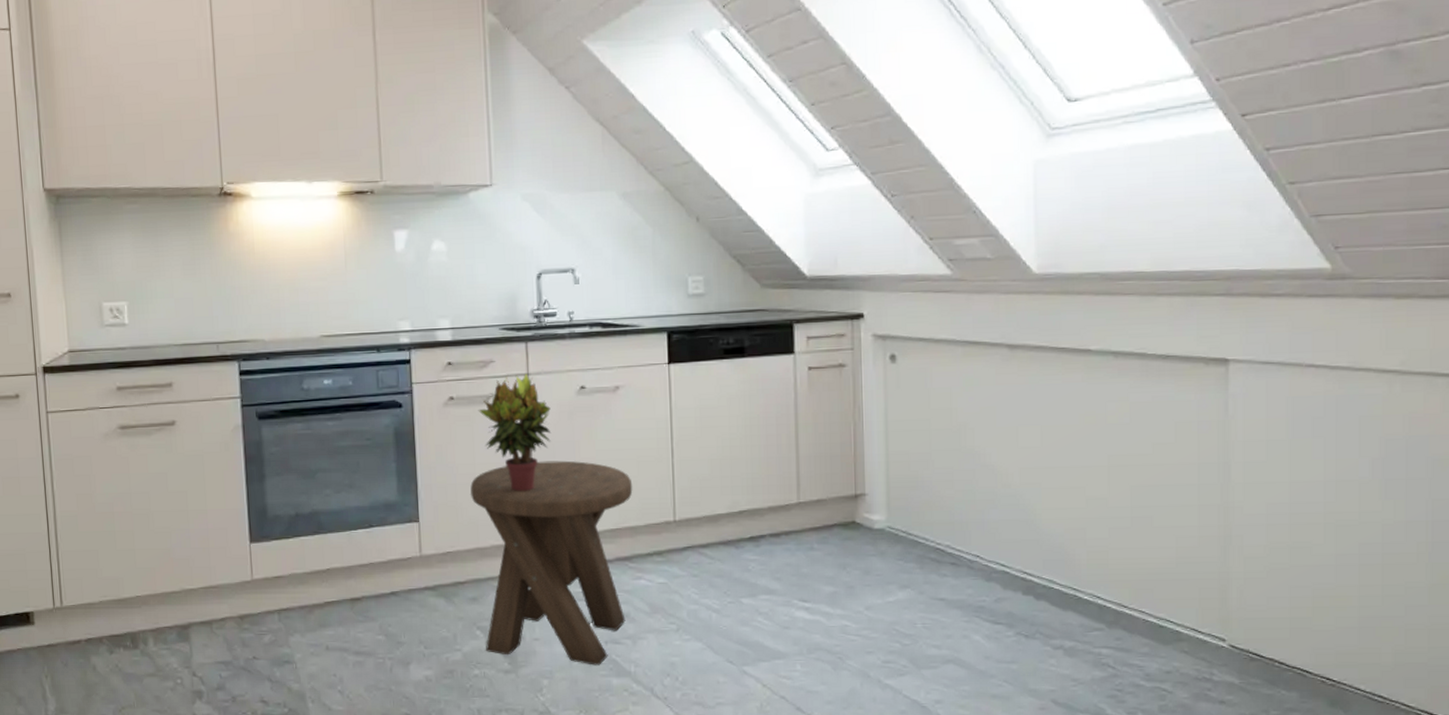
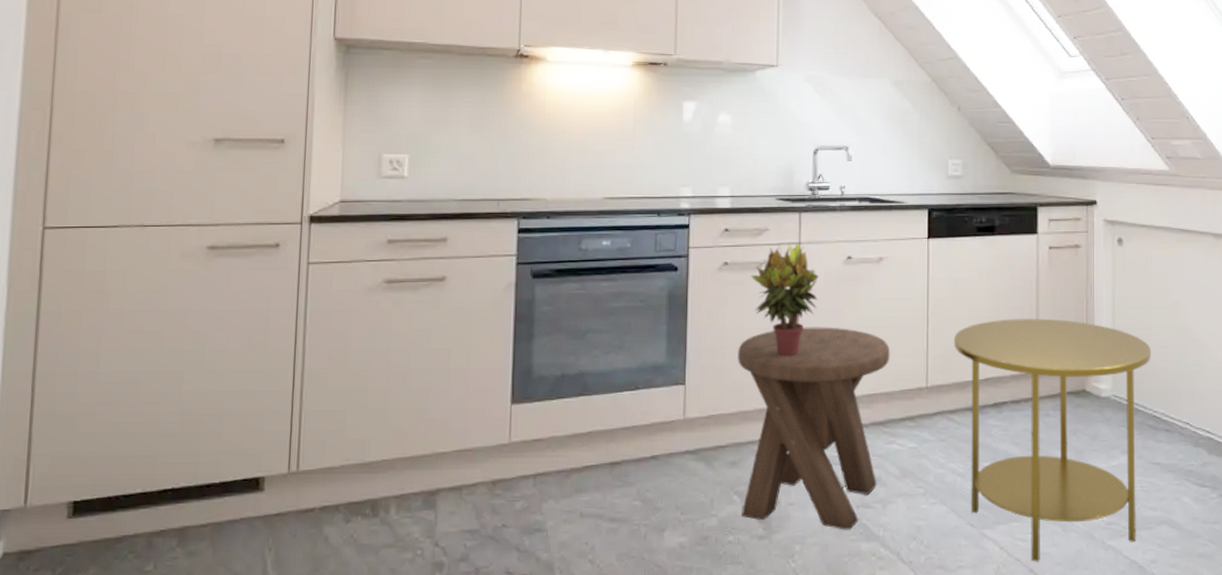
side table: none [702,446,934,700] -> present [953,318,1152,562]

